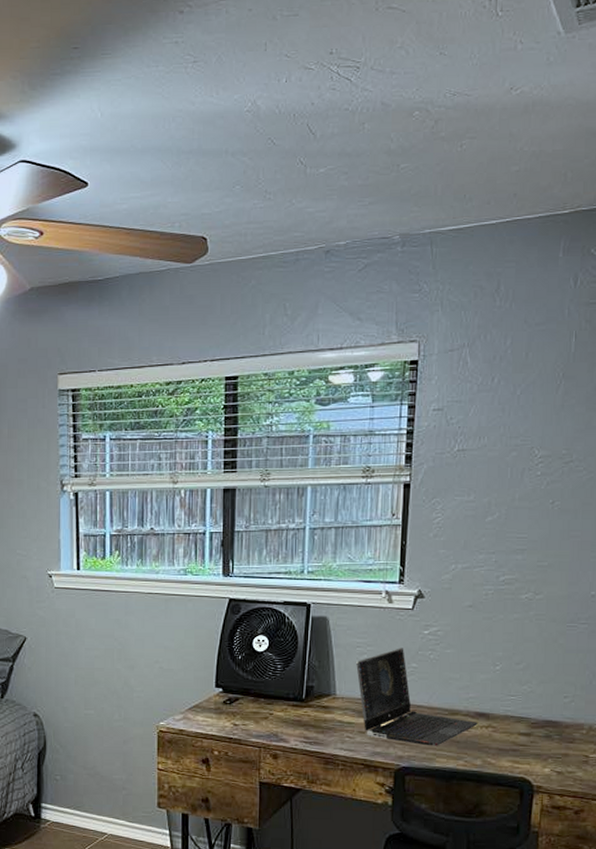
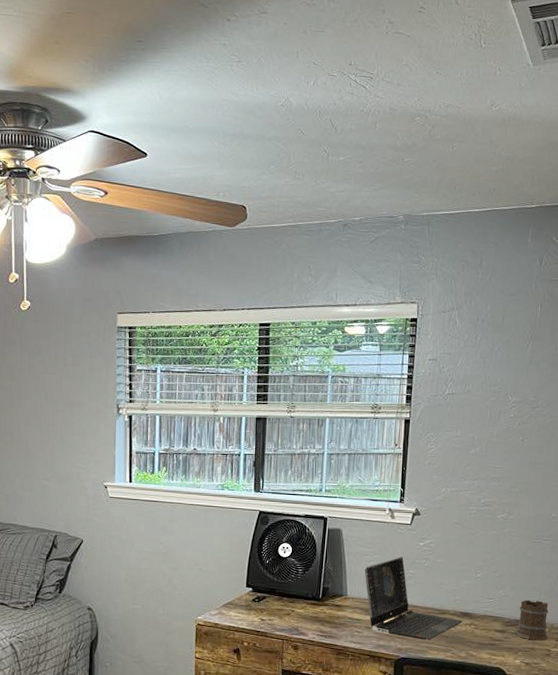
mug: none [544,696,586,745] -> present [515,600,549,641]

